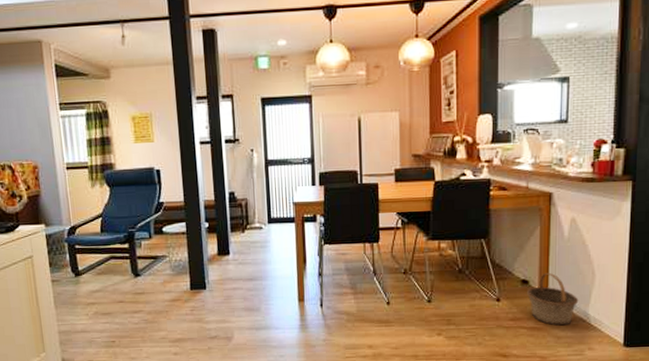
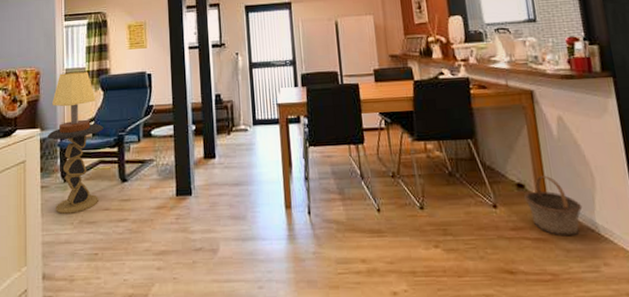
side table: none [52,220,112,306] -> present [47,123,104,214]
table lamp: none [55,166,102,230] -> present [52,72,96,134]

